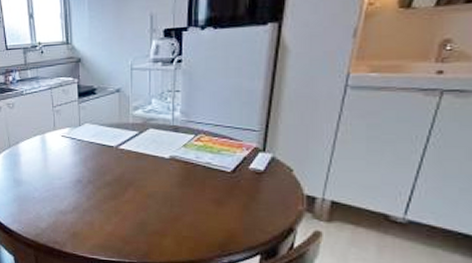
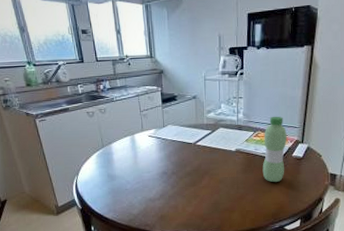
water bottle: none [206,115,241,203] -> present [262,116,287,183]

